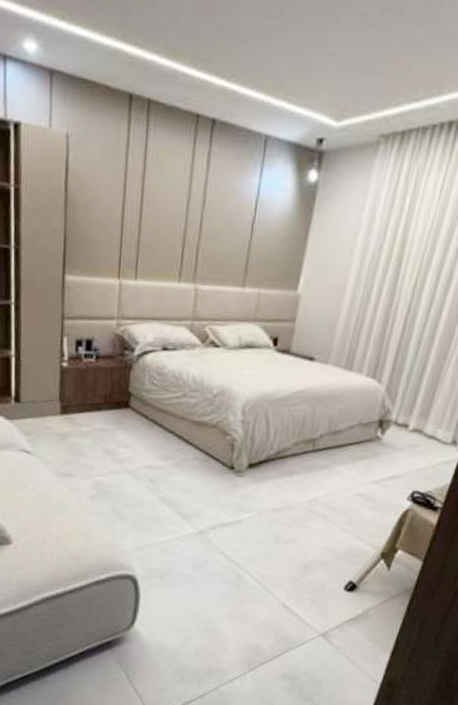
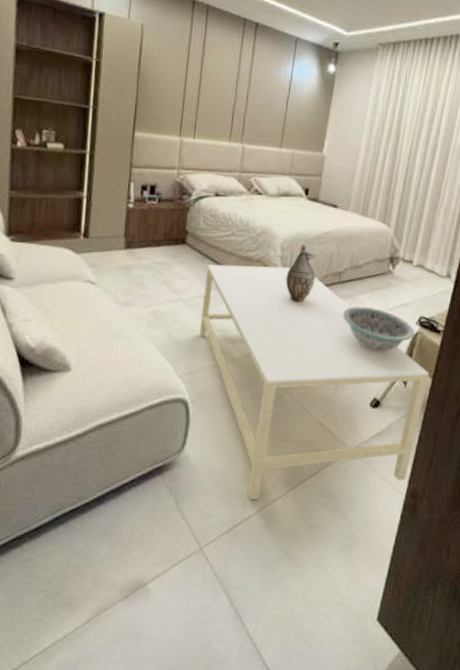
coffee table: none [147,430,419,679] -> present [199,264,429,501]
decorative vase: none [247,405,287,476] -> present [285,243,317,304]
decorative bowl: none [316,478,404,532] -> present [343,305,414,353]

